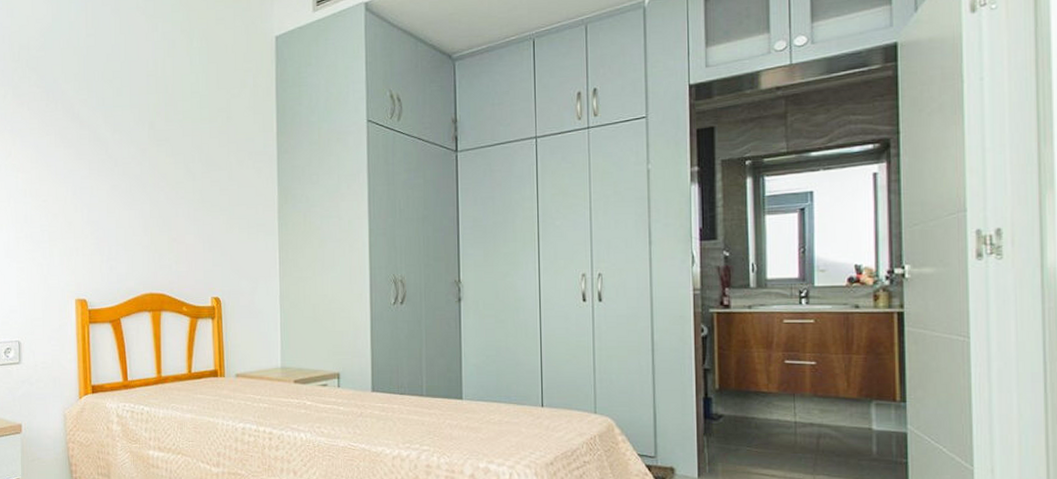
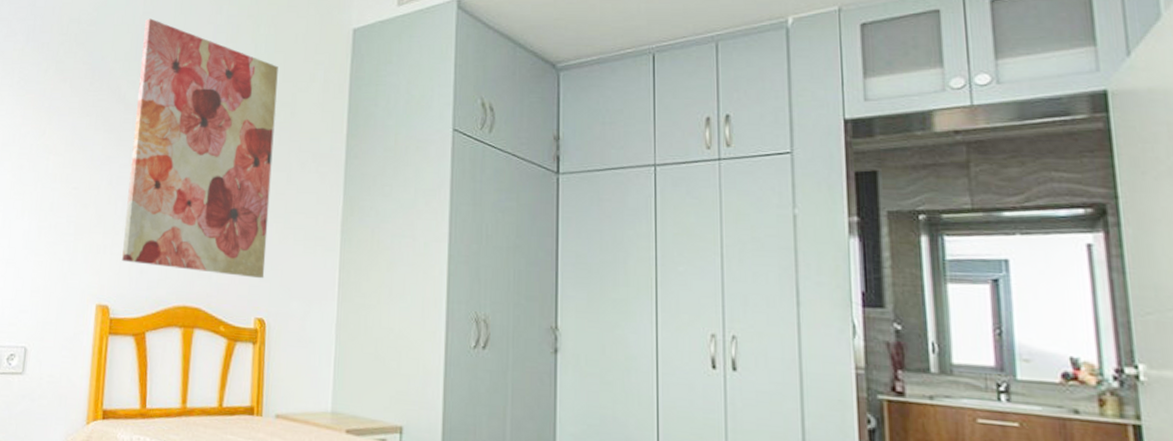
wall art: none [89,40,217,264] -> present [122,18,278,279]

